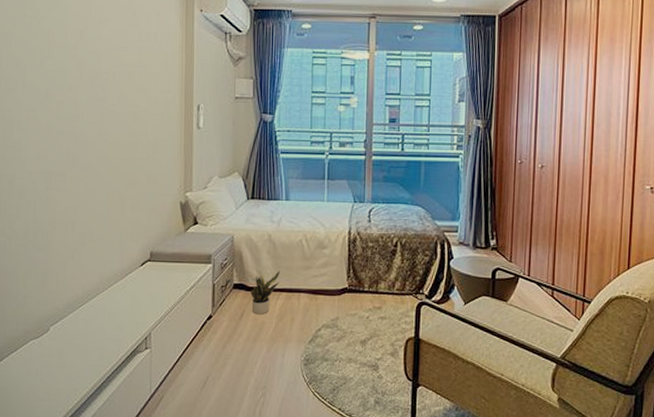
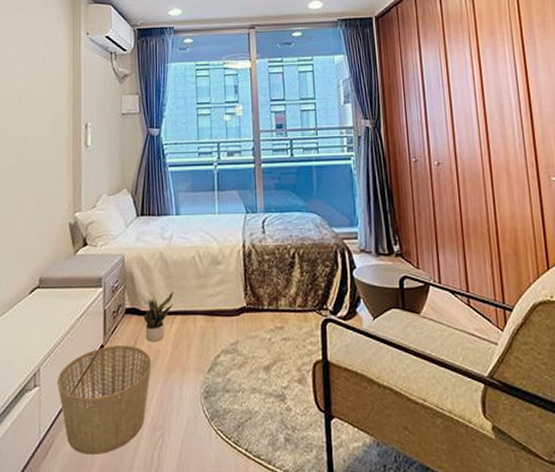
basket: none [168,316,257,408] -> present [57,345,152,455]

